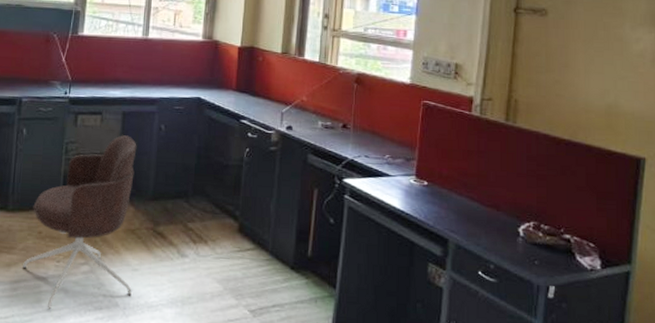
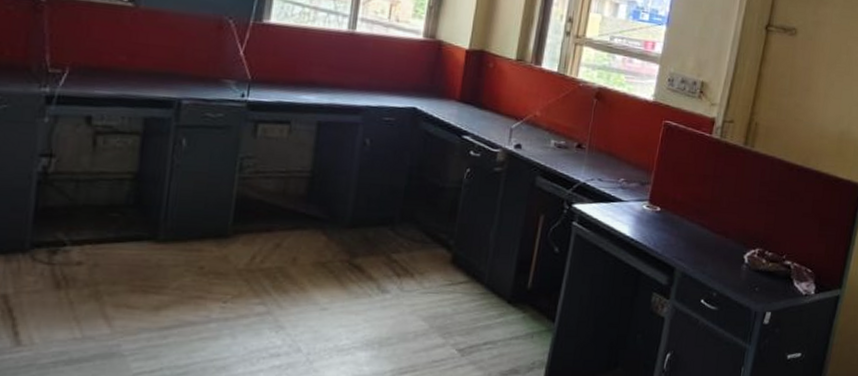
office chair: present [23,135,137,310] -> none [176,150,334,360]

